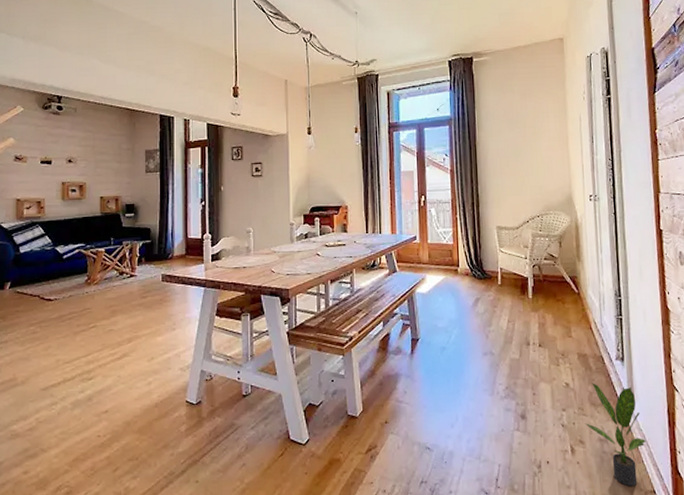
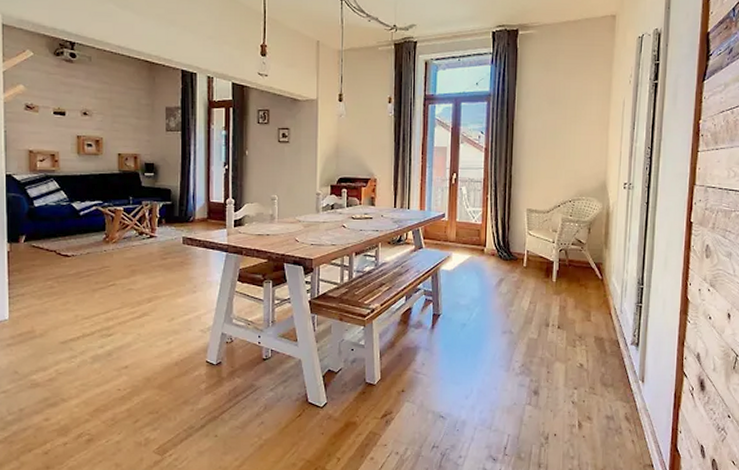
potted plant: present [585,383,646,487] -> none [594,365,650,460]

